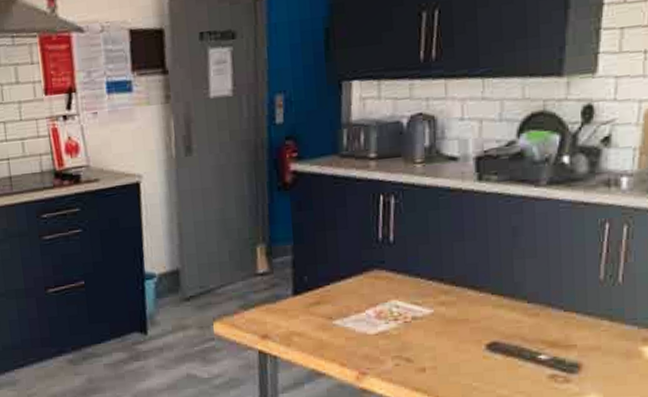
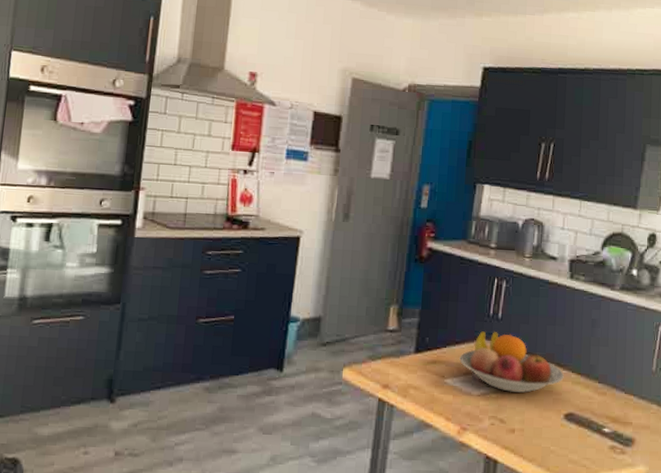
fruit bowl: none [347,259,483,328] -> present [459,330,565,393]

